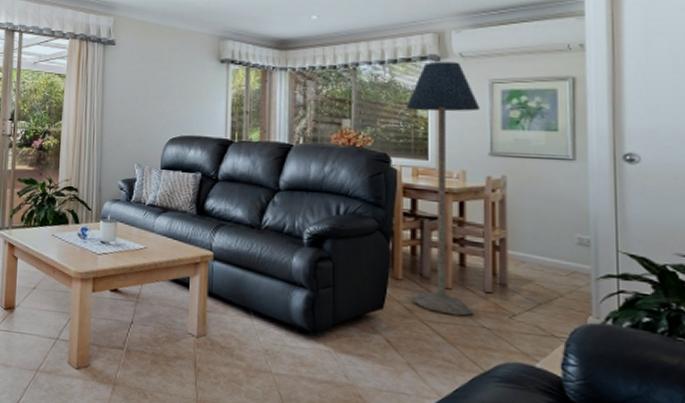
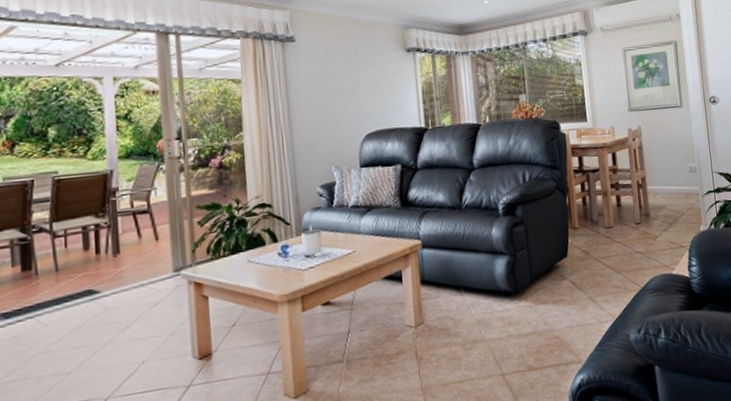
floor lamp: present [405,61,480,316] -> none [566,35,631,249]

